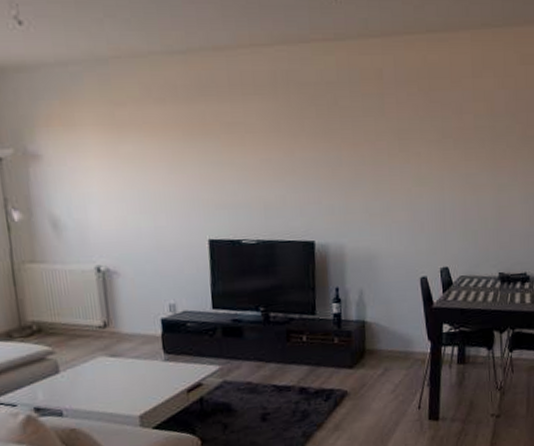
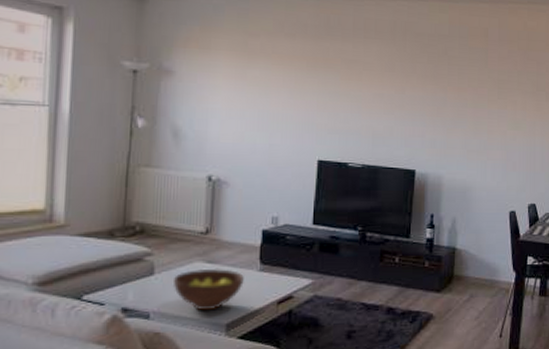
fruit bowl: none [79,361,151,404] -> present [172,268,244,311]

